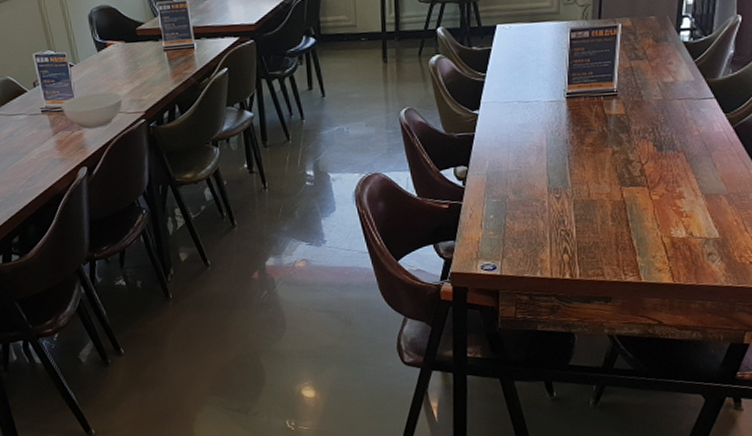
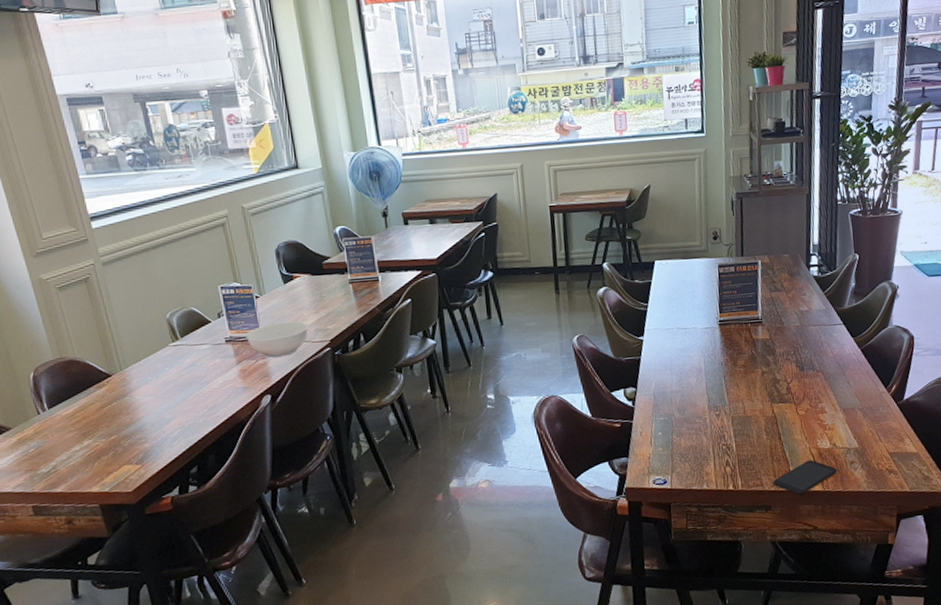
mobile phone: none [616,249,691,287] -> present [773,460,837,495]

